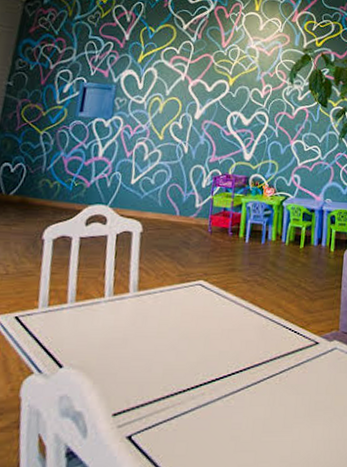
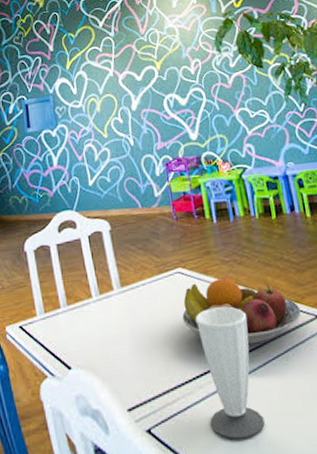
fruit bowl: none [192,296,304,362] -> present [182,278,301,345]
cup: none [193,323,254,451] -> present [195,306,265,439]

